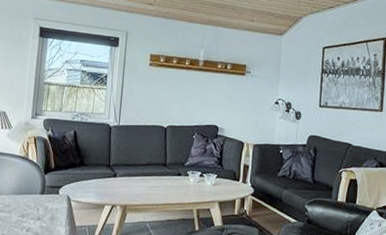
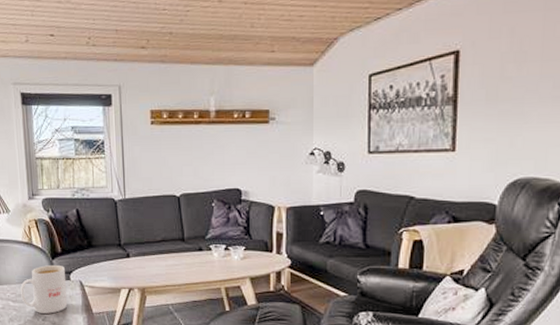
mug: none [9,179,56,225] -> present [20,264,68,314]

